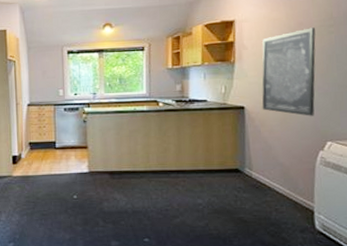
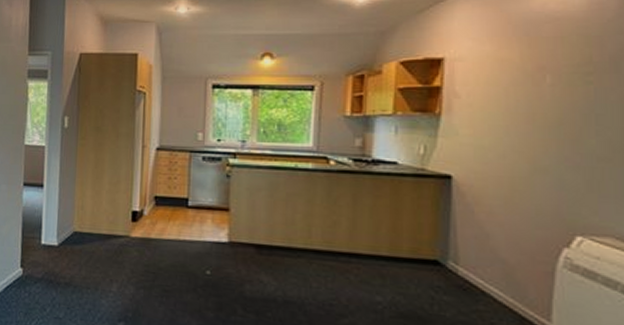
wall art: present [262,27,316,116] -> none [477,74,564,198]

